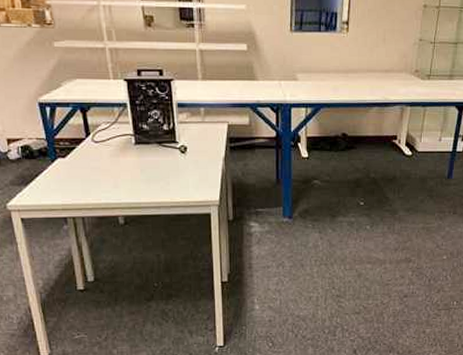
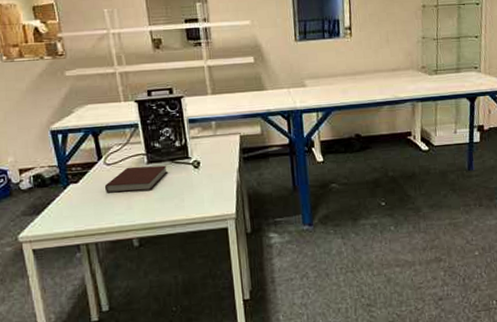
notebook: none [93,146,154,172] -> present [105,165,168,193]

